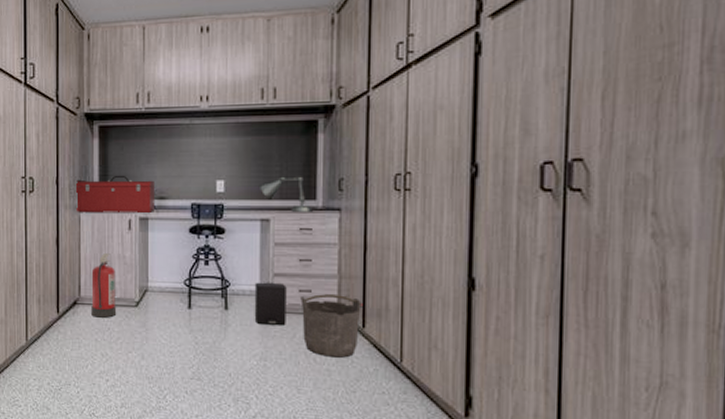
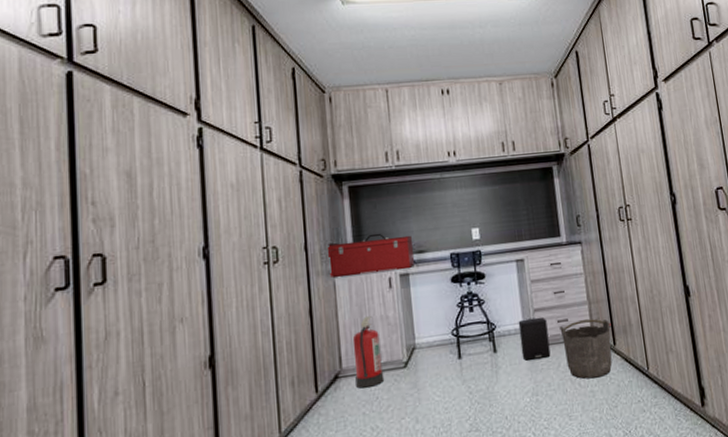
desk lamp: present [258,176,314,212] -> none [510,217,560,250]

